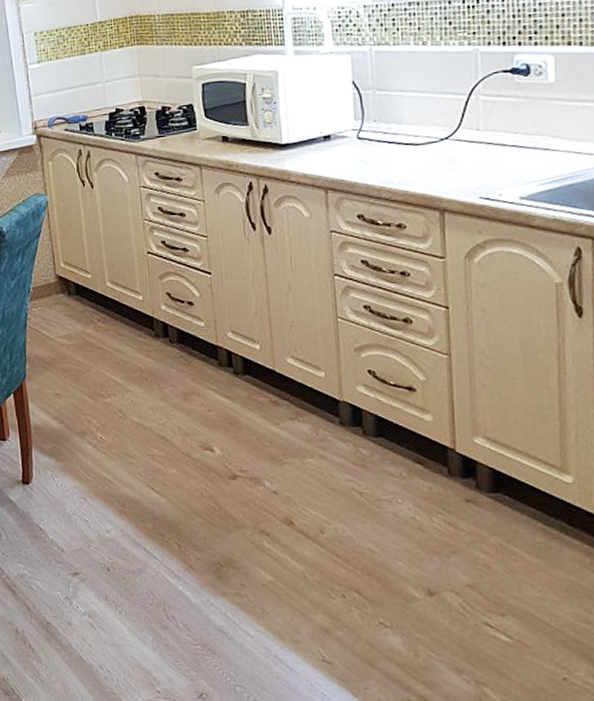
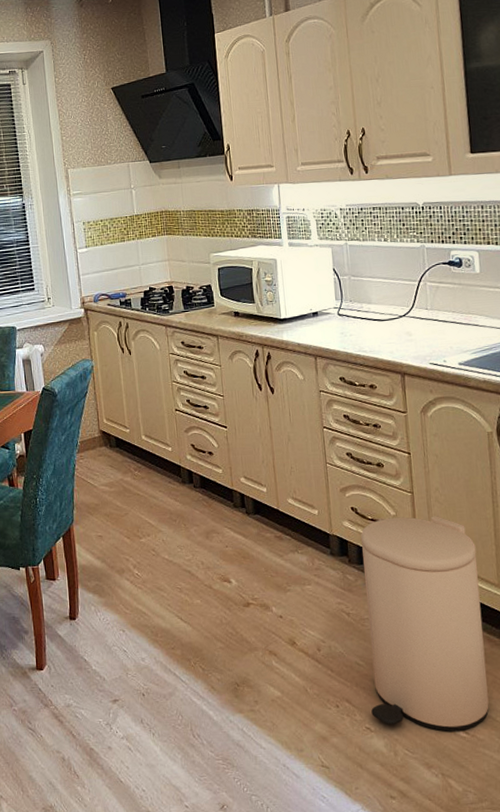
pedal bin: none [378,383,542,634] -> present [360,516,489,732]

